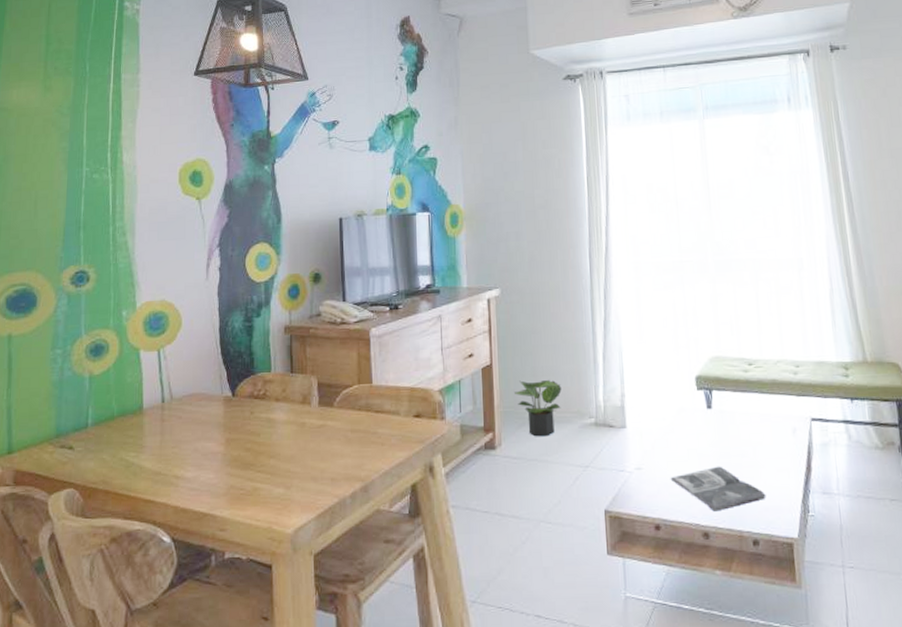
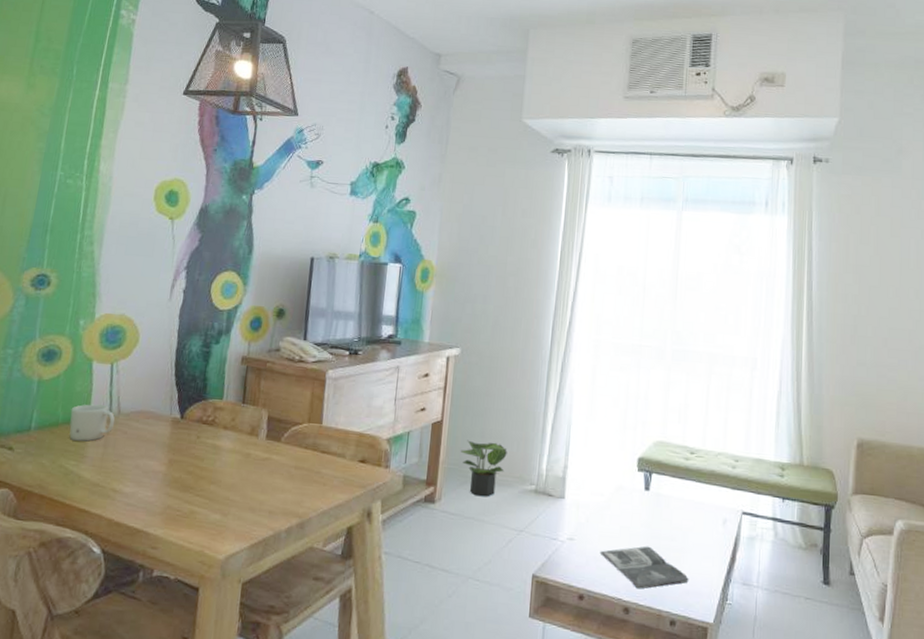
mug: none [124,393,169,433] -> present [69,404,116,443]

